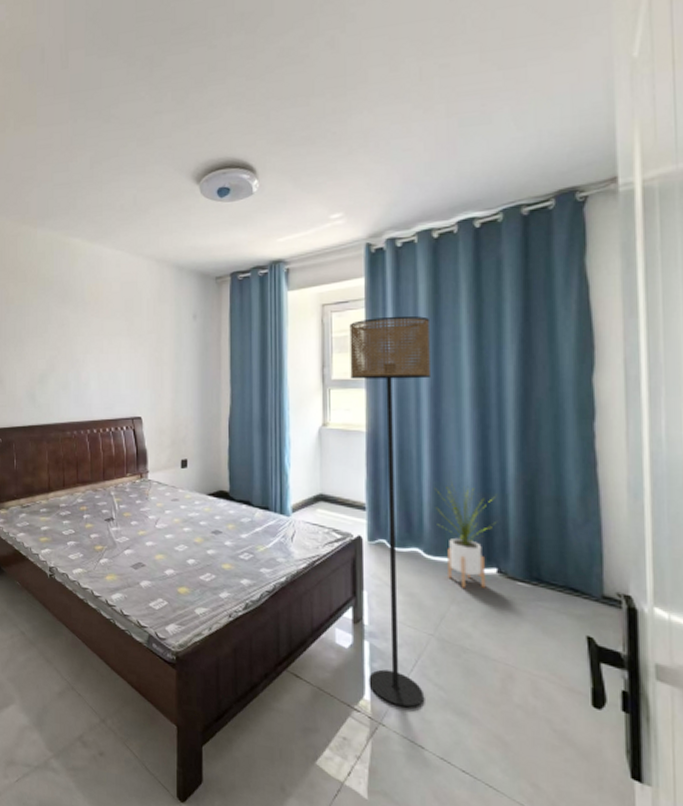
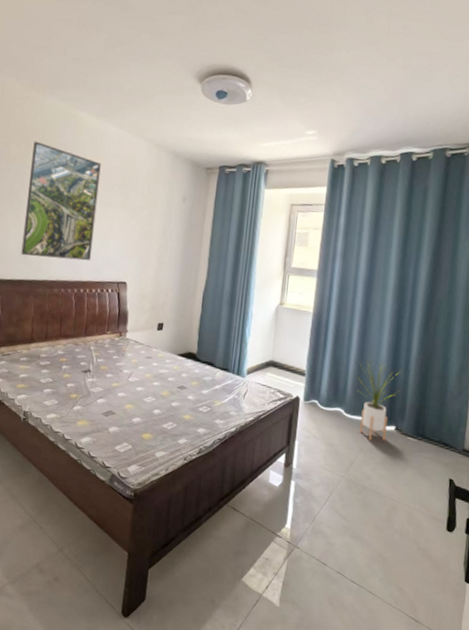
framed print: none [29,277,101,400] -> present [21,141,101,261]
floor lamp: present [349,315,432,708] -> none [291,221,371,534]

